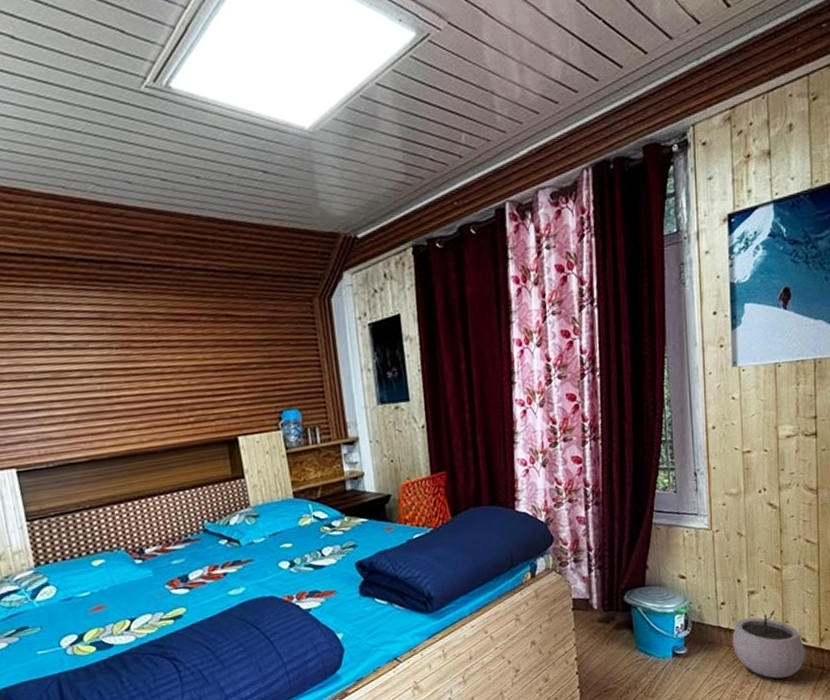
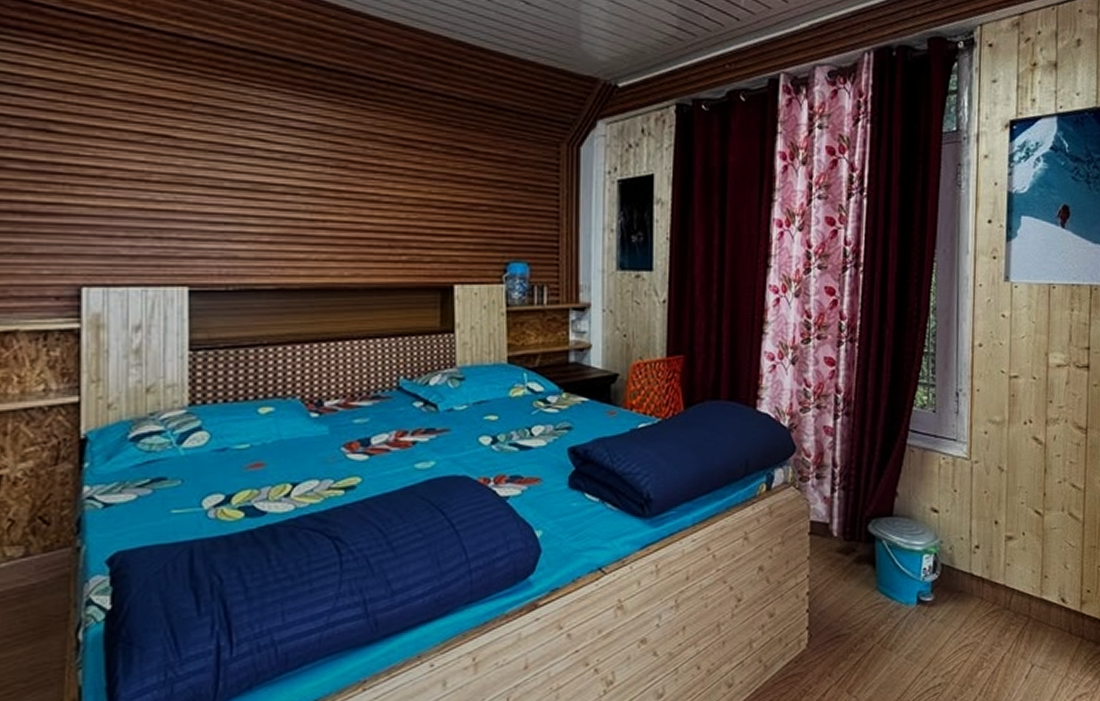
plant pot: present [732,608,805,679] -> none [984,558,1064,644]

